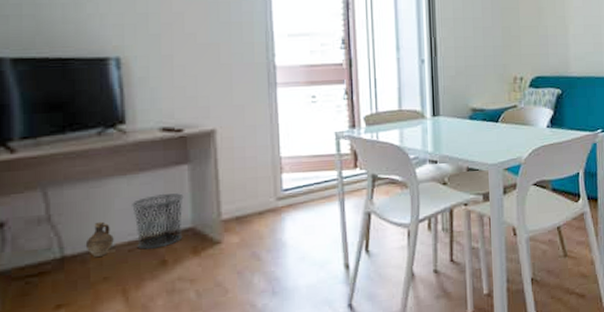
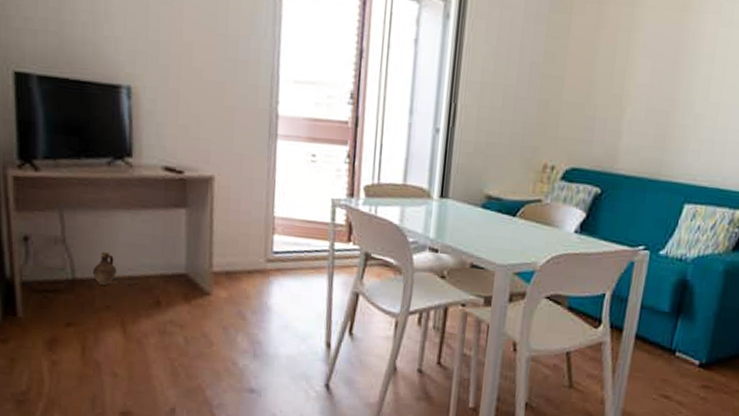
waste bin: present [132,193,184,250] -> none [133,234,180,289]

